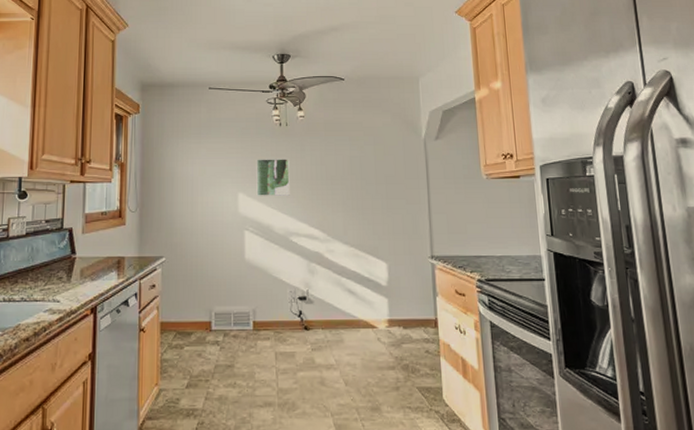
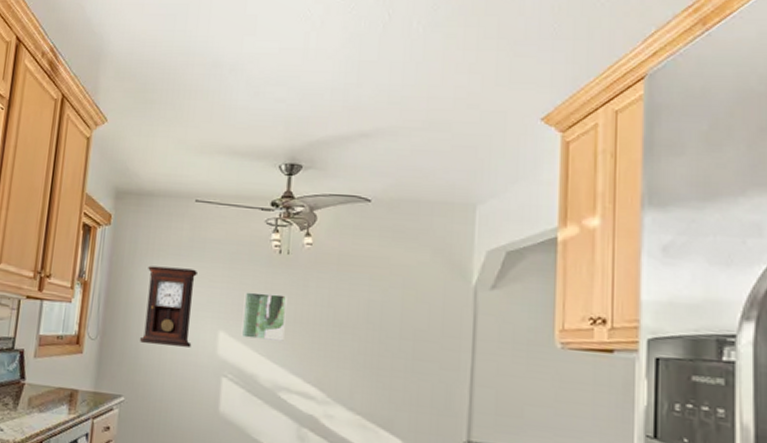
pendulum clock: none [173,144,217,210] -> present [139,265,197,347]

